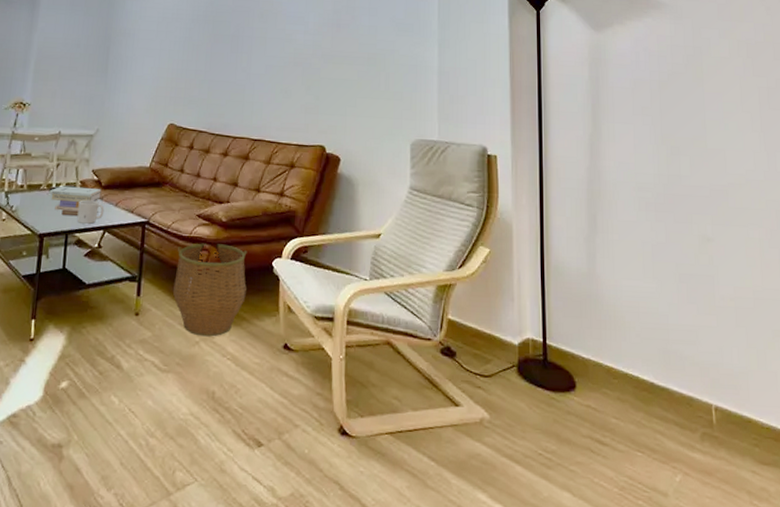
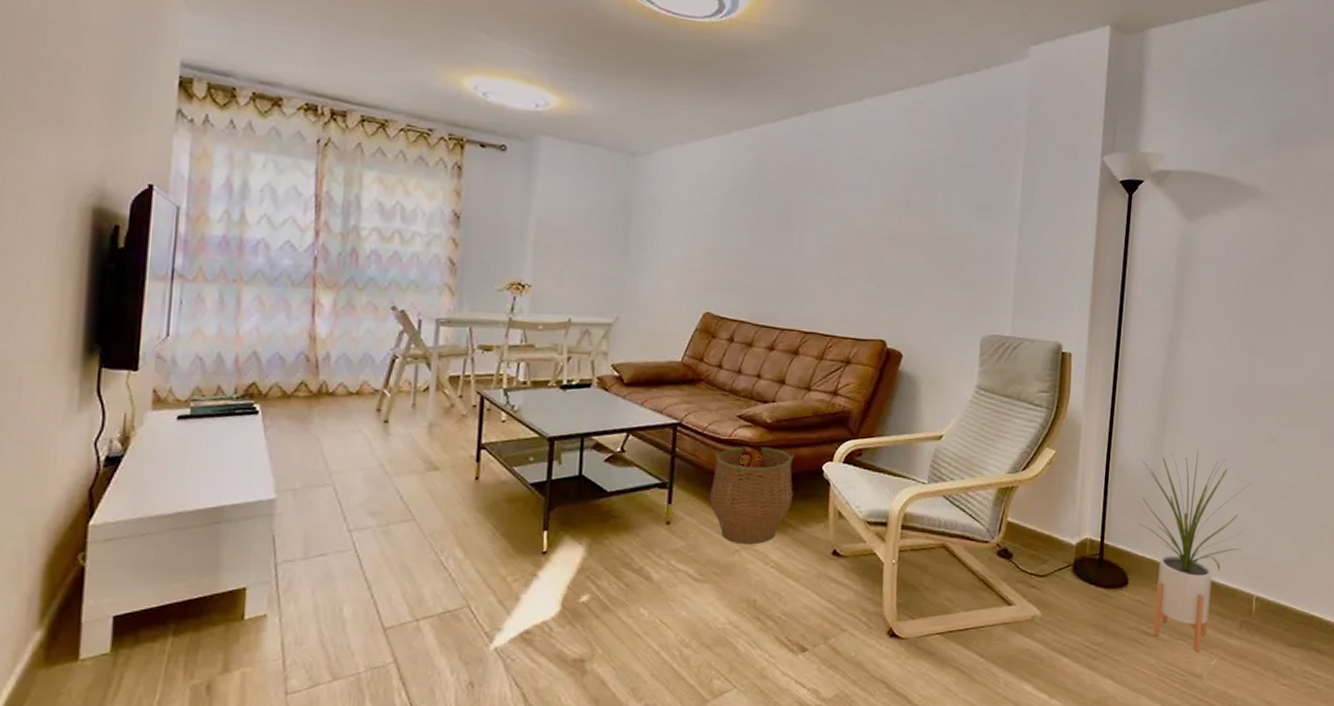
books: present [49,186,102,217] -> none [559,382,624,418]
mug: present [77,200,105,224] -> none [594,398,628,426]
house plant: none [576,249,692,466] -> present [1138,450,1251,652]

